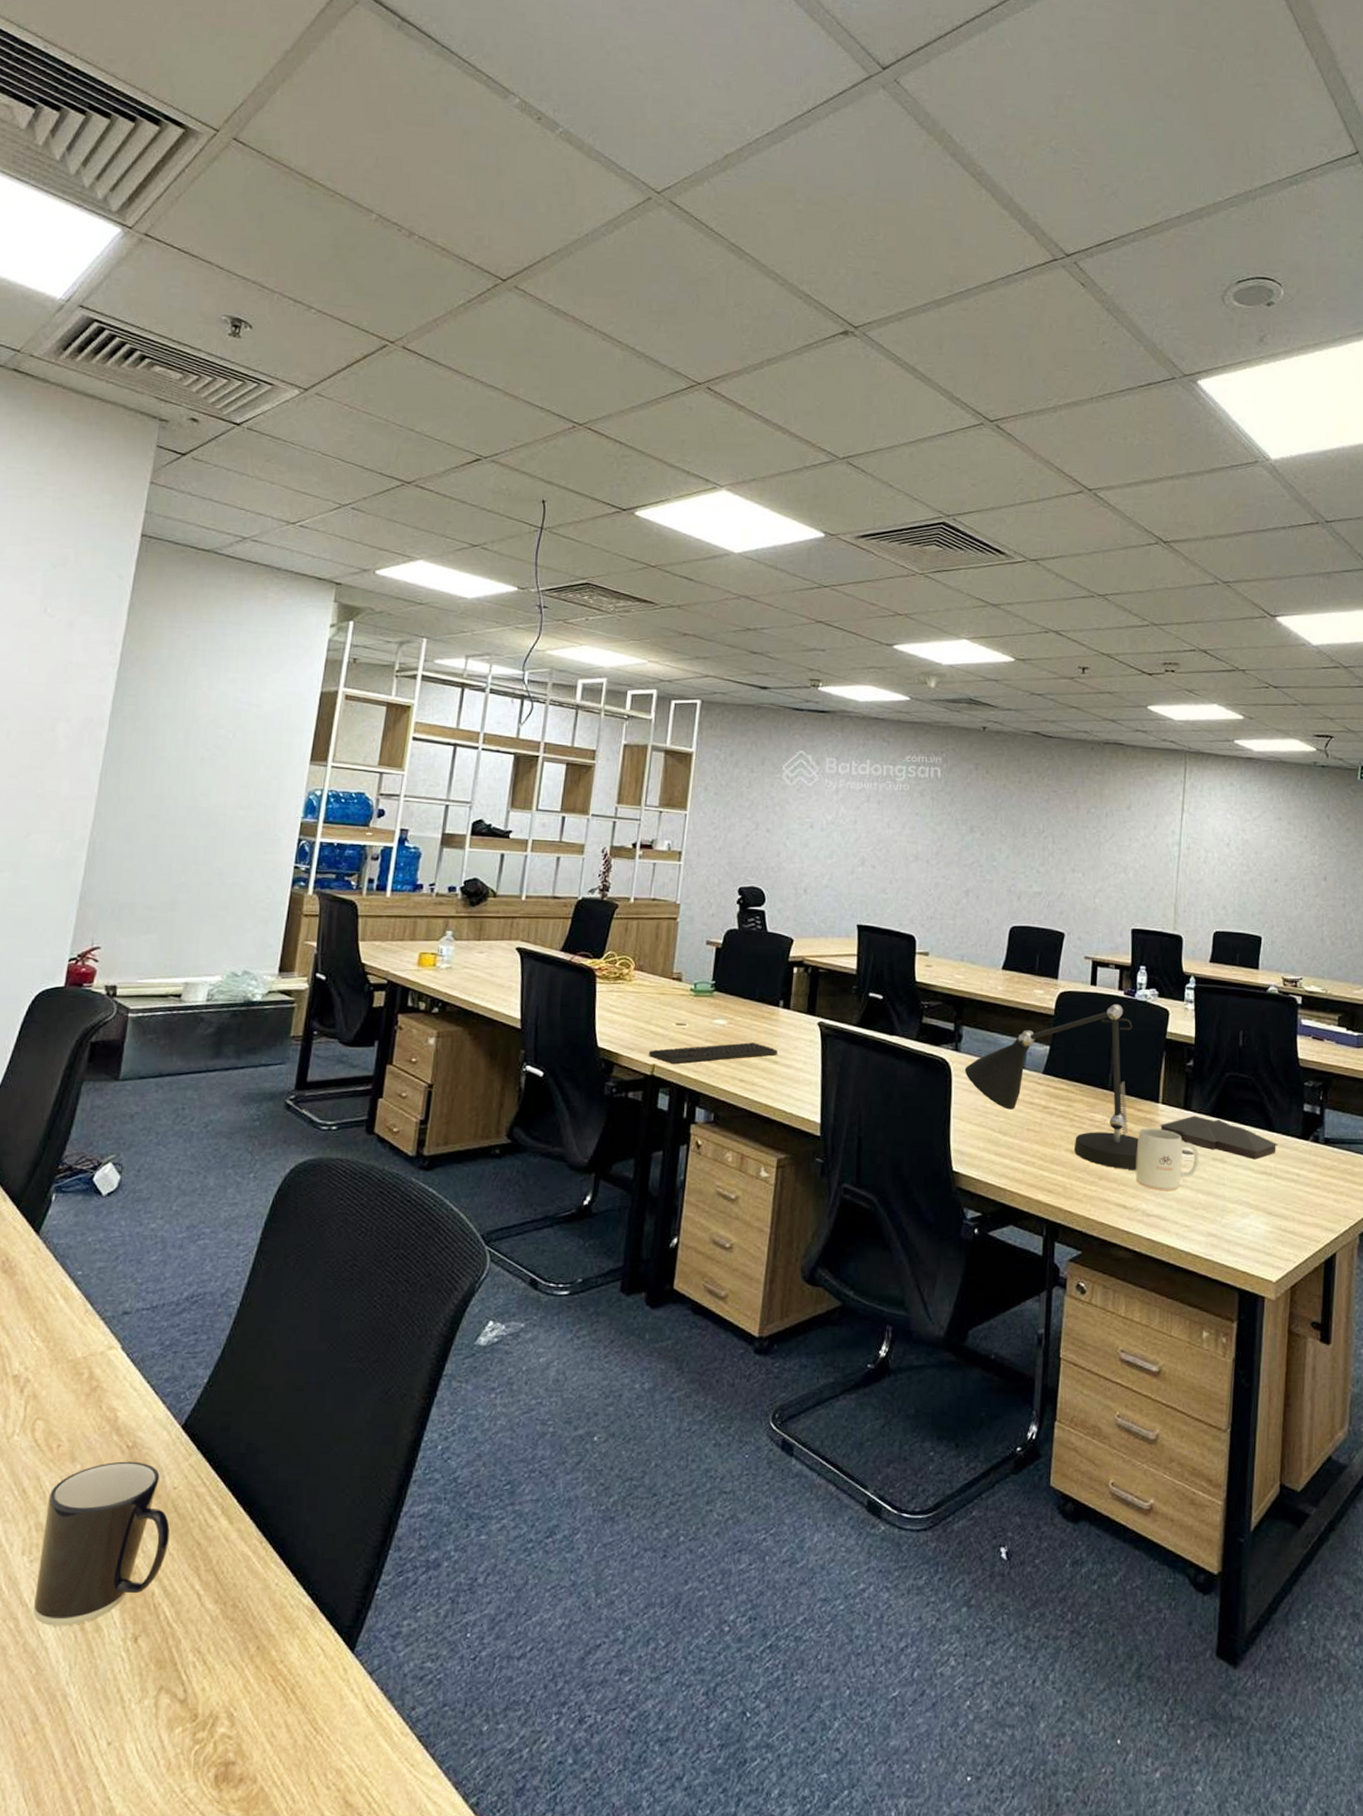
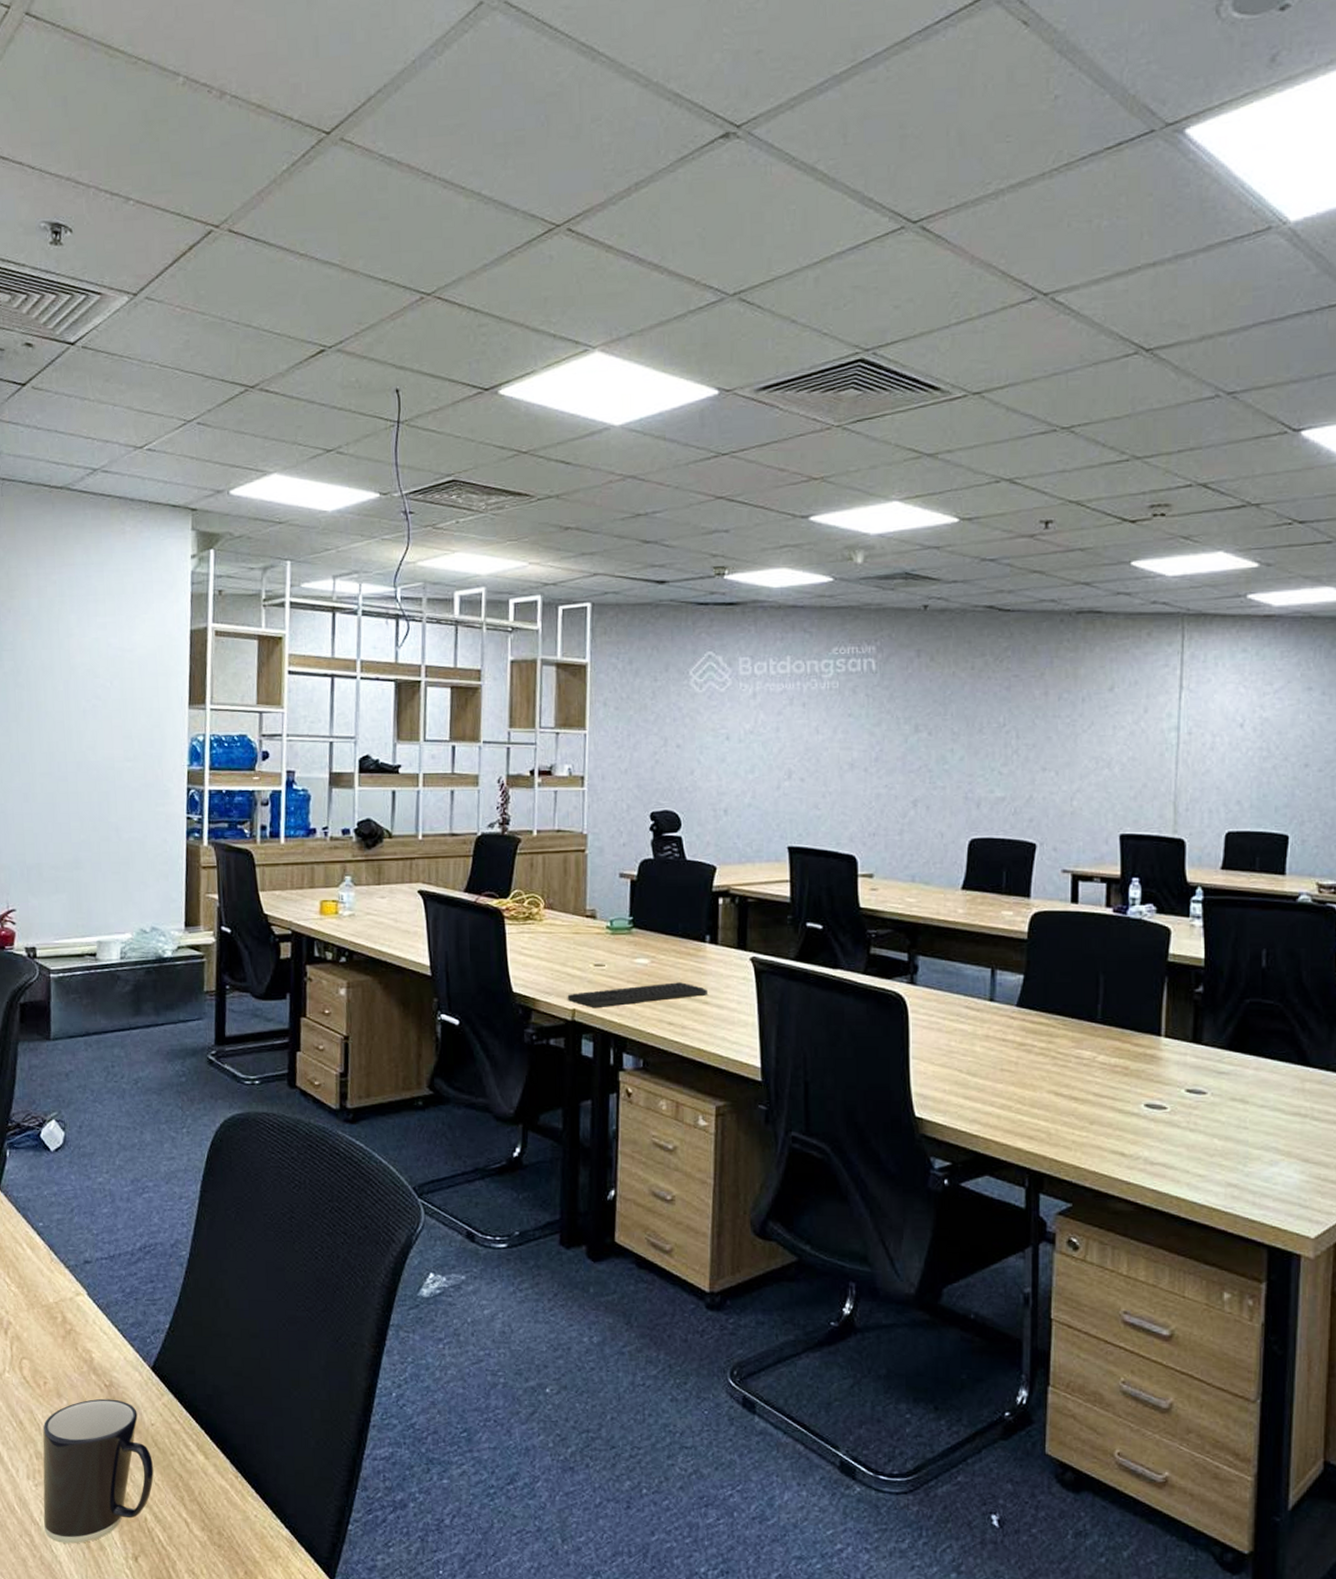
desk lamp: present [964,1004,1139,1170] -> none [922,924,1138,1112]
mug: present [1135,1127,1199,1191] -> none [1135,1064,1213,1137]
papers: present [1158,1115,1279,1160] -> none [1161,1050,1316,1099]

